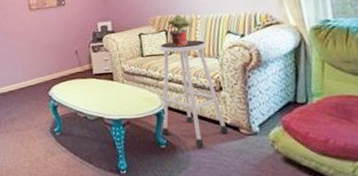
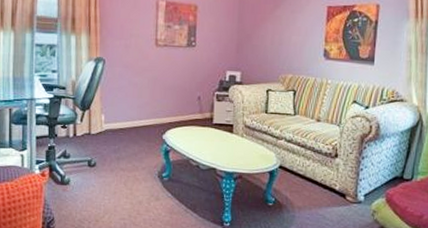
stool: present [159,39,229,147] -> none [272,102,336,209]
potted plant: present [167,14,193,47] -> none [297,76,322,109]

